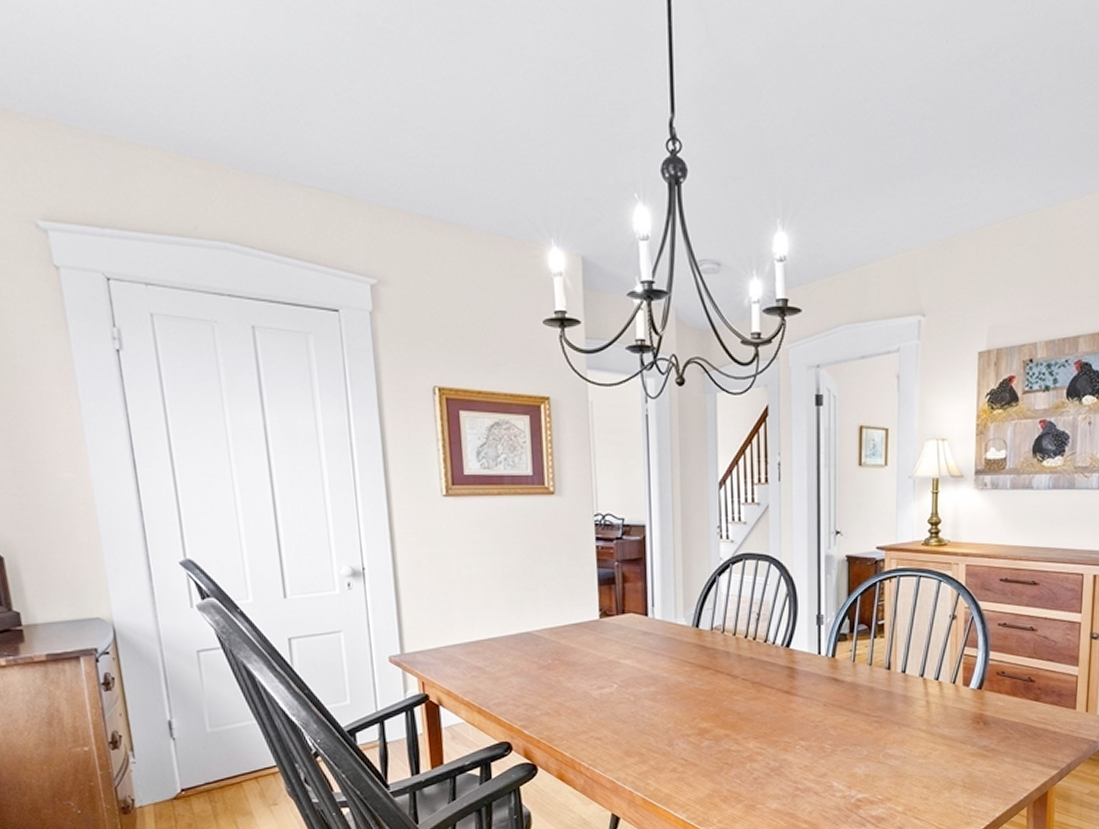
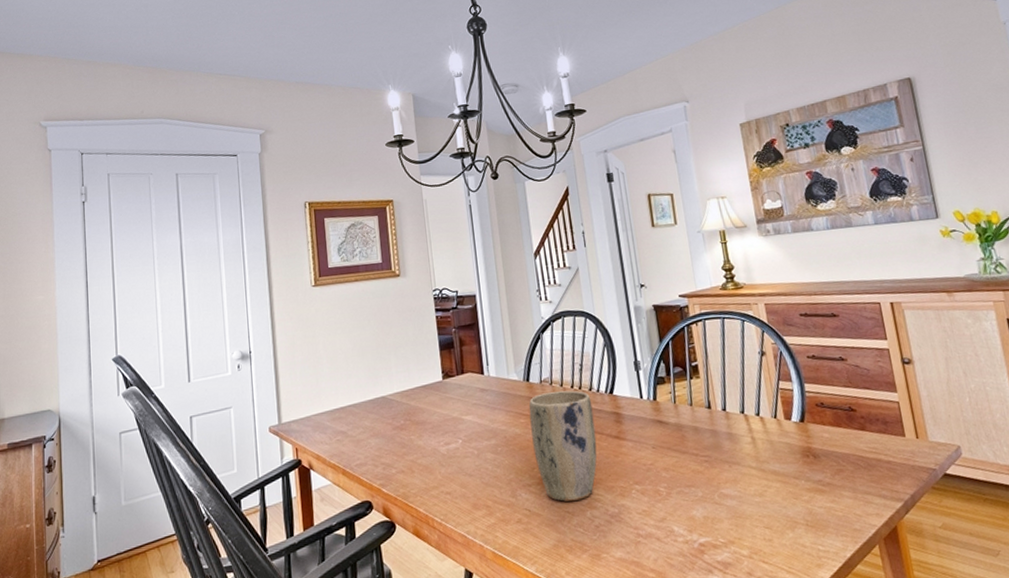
plant pot: none [695,640,766,753] -> present [529,390,597,502]

